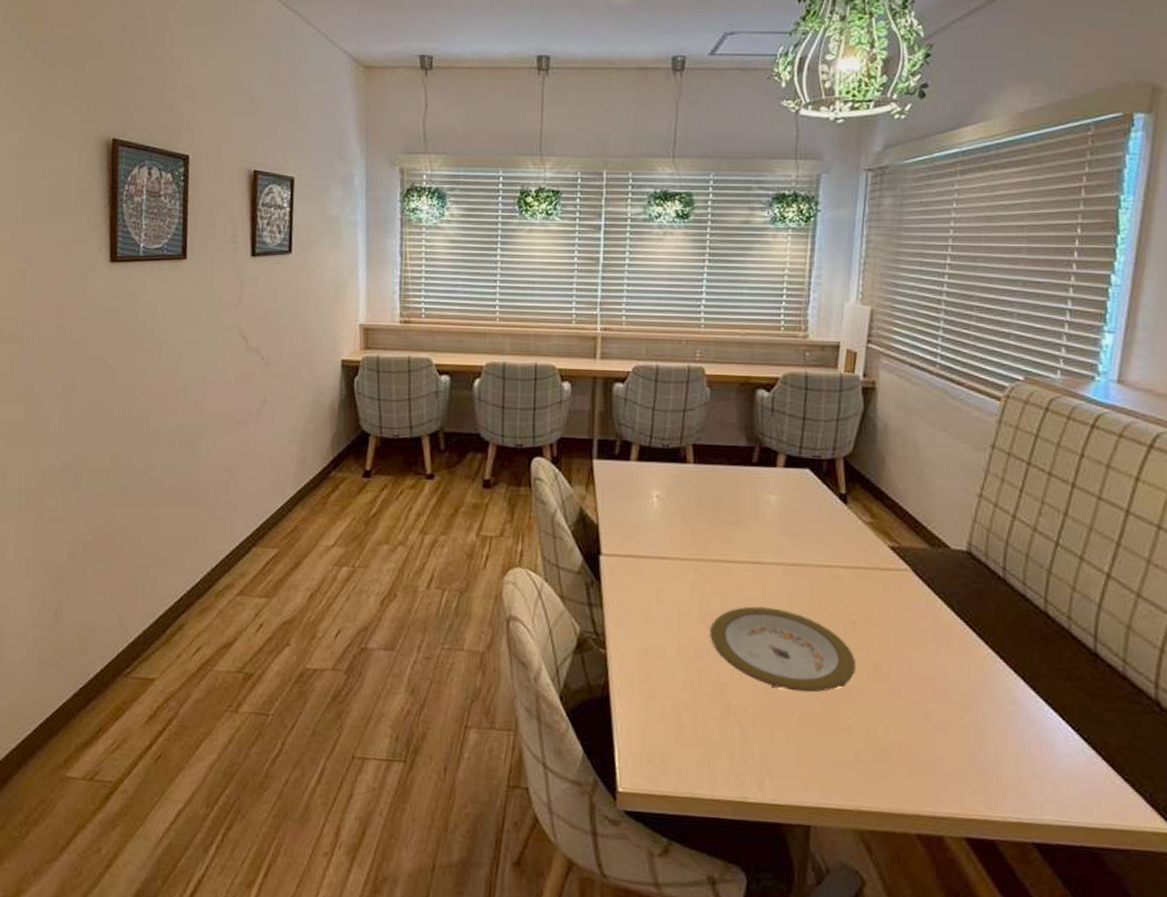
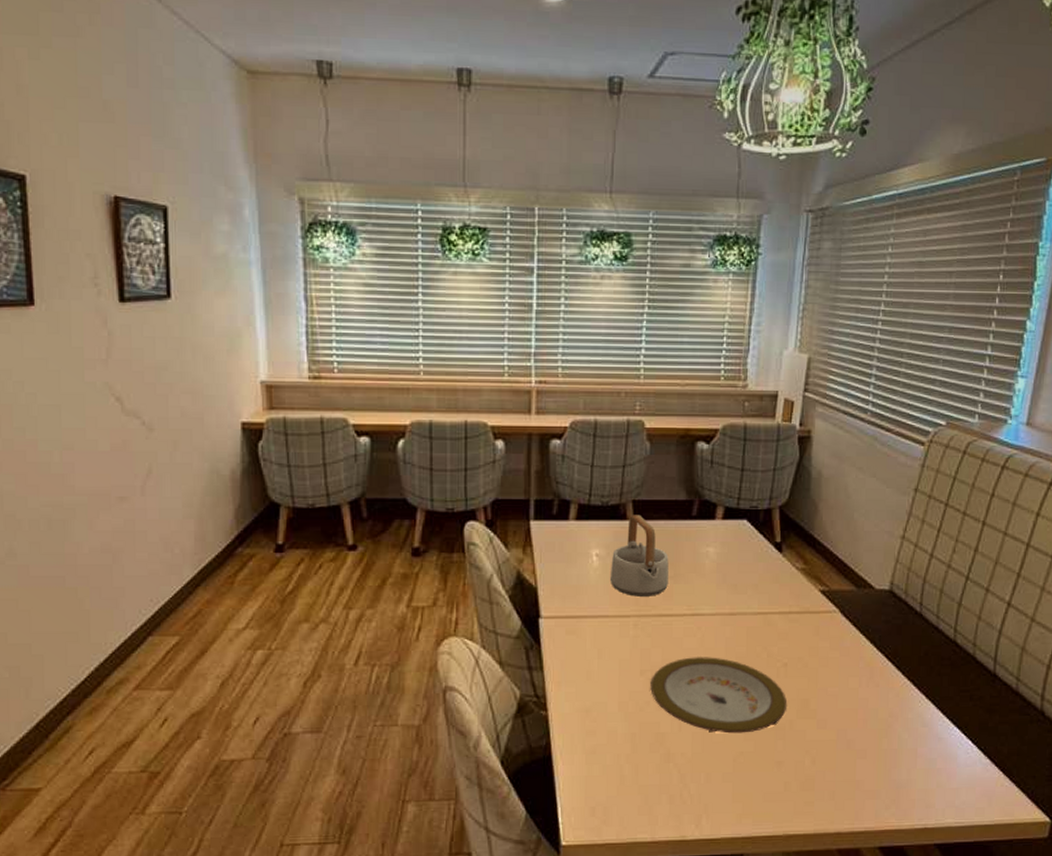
teapot: none [670,458,729,541] -> present [610,514,669,596]

